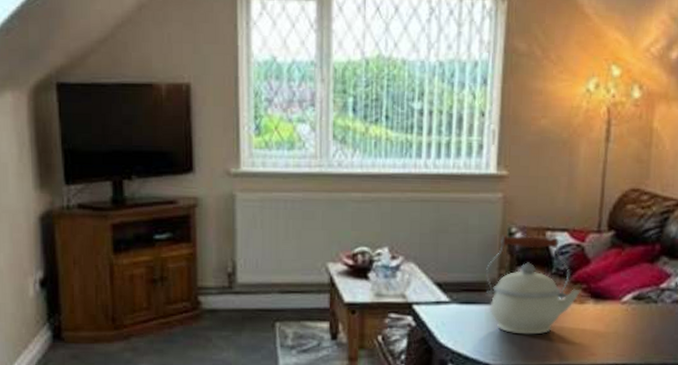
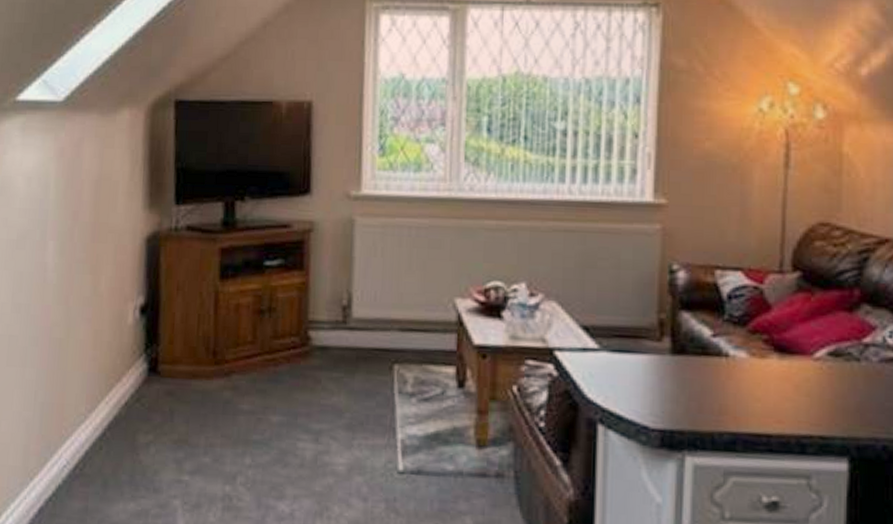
kettle: present [486,235,580,335] -> none [643,272,760,394]

